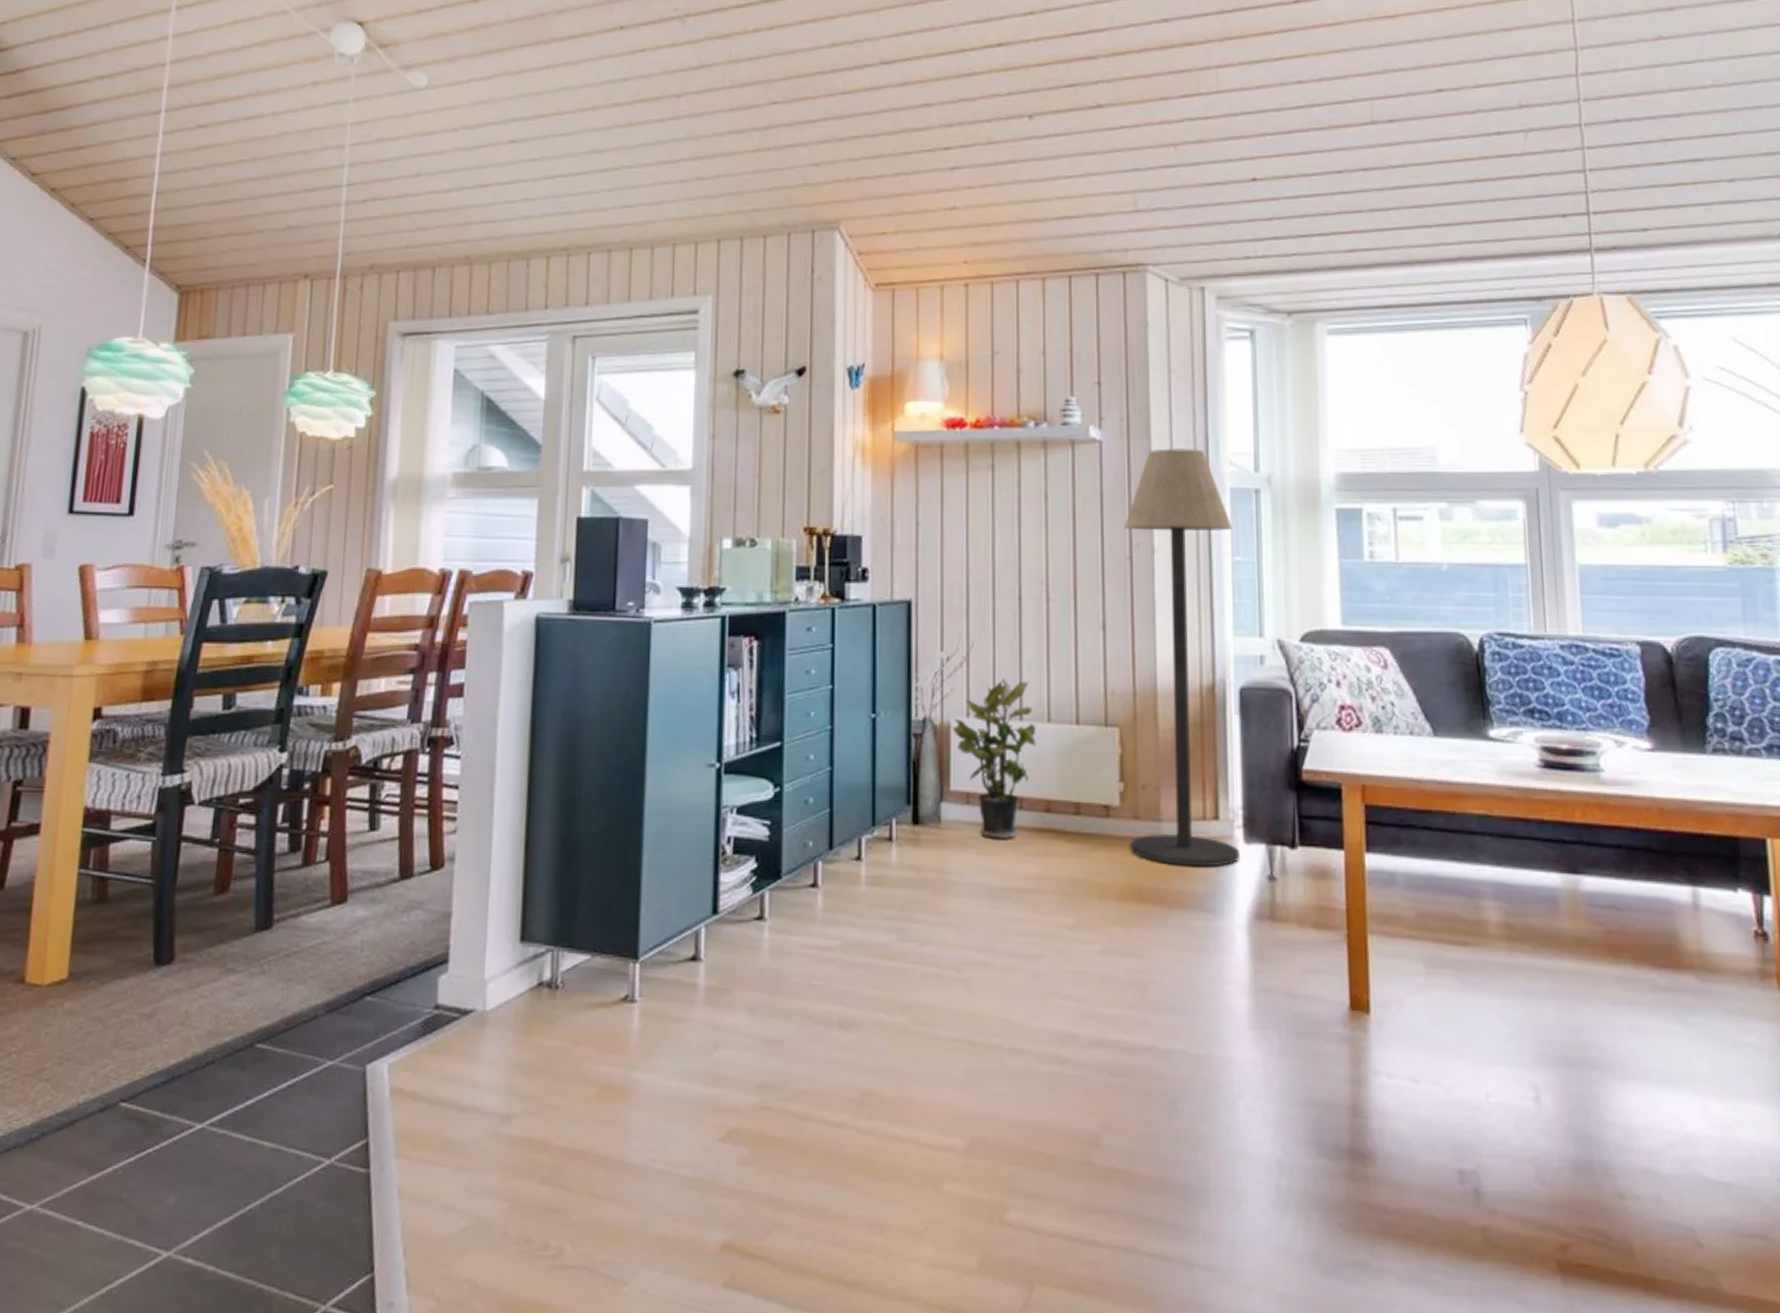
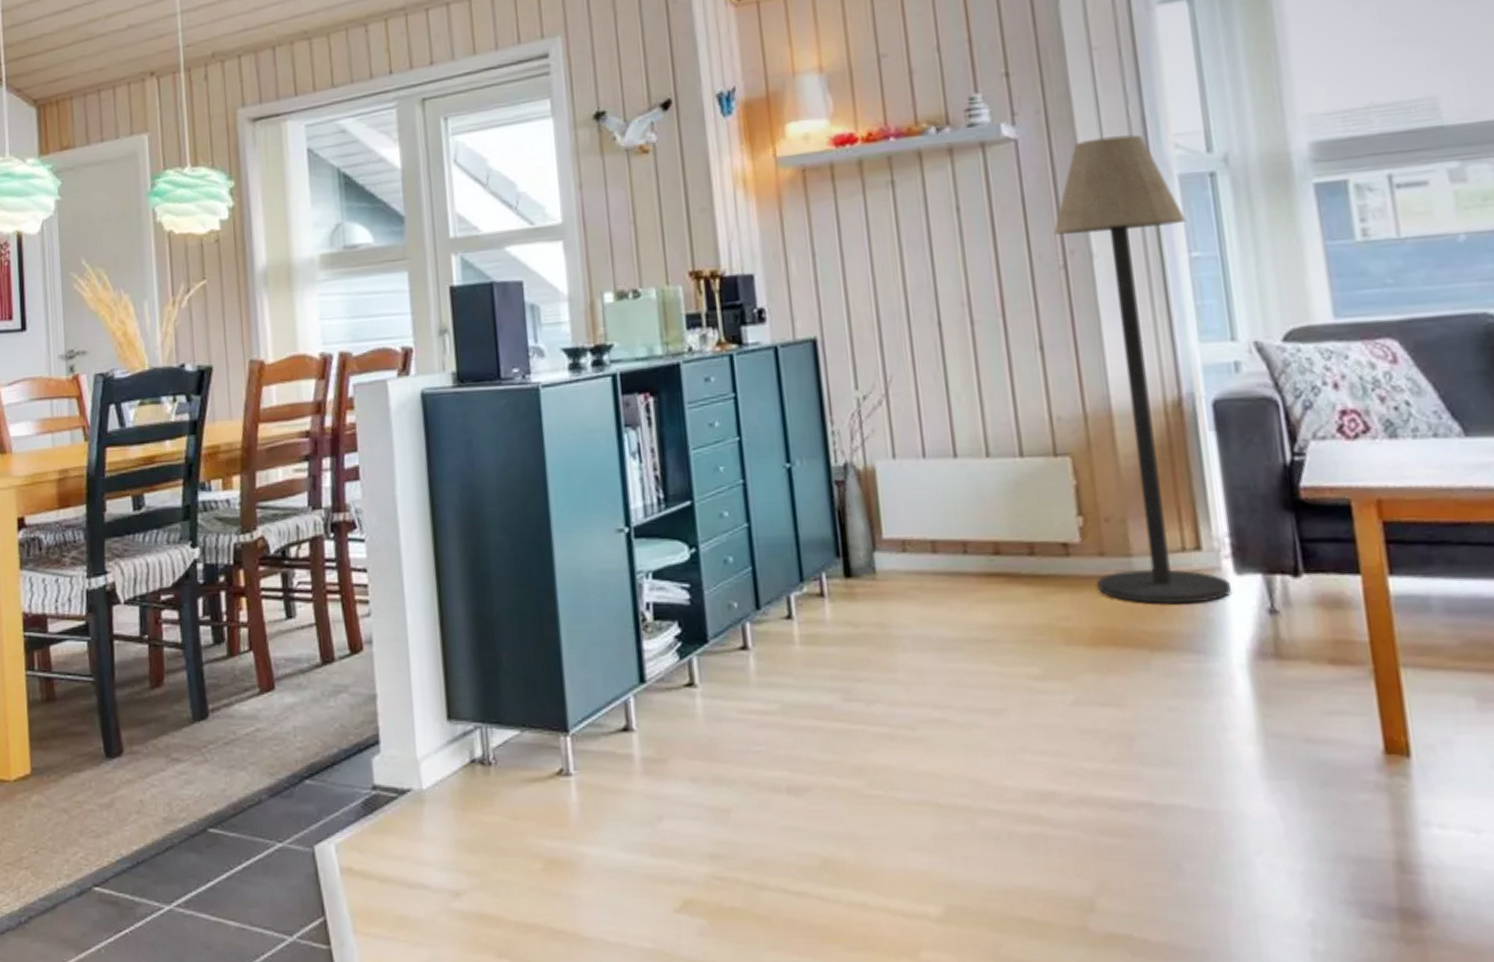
potted plant: present [952,678,1037,839] -> none [877,413,976,587]

